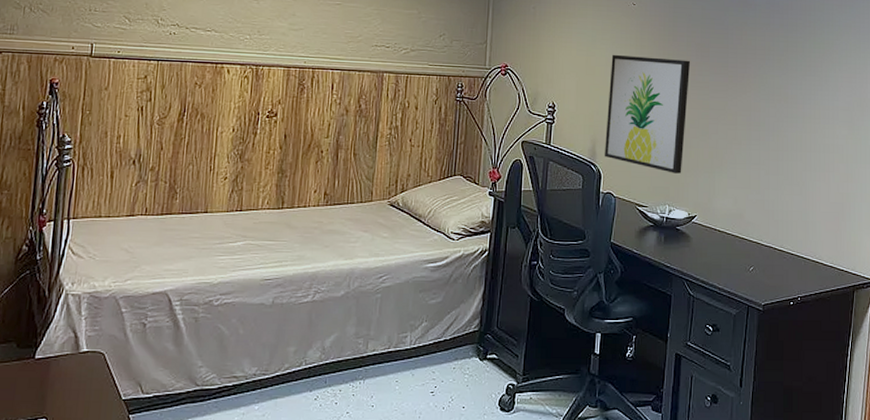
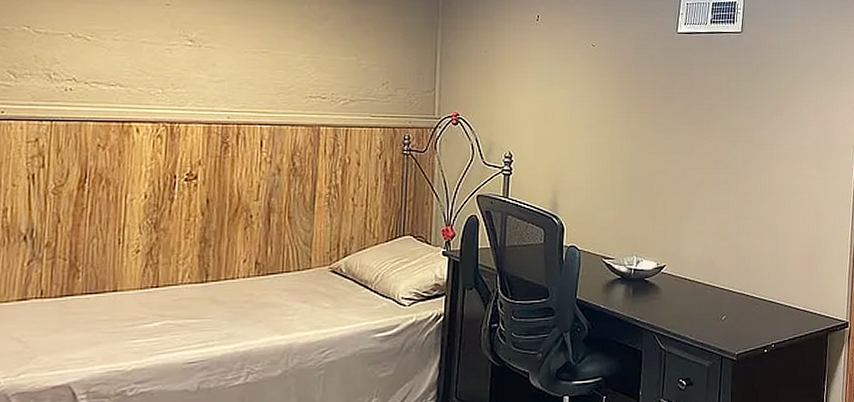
wall art: present [604,54,691,174] -> none [566,99,655,222]

